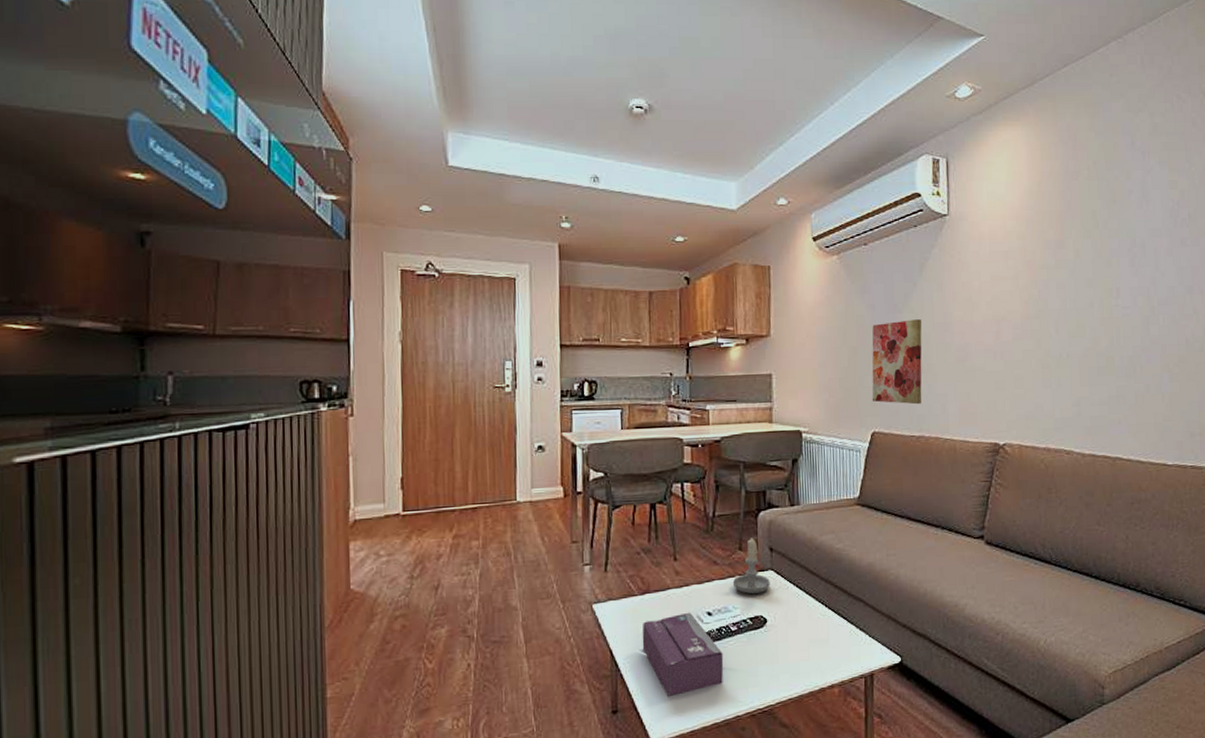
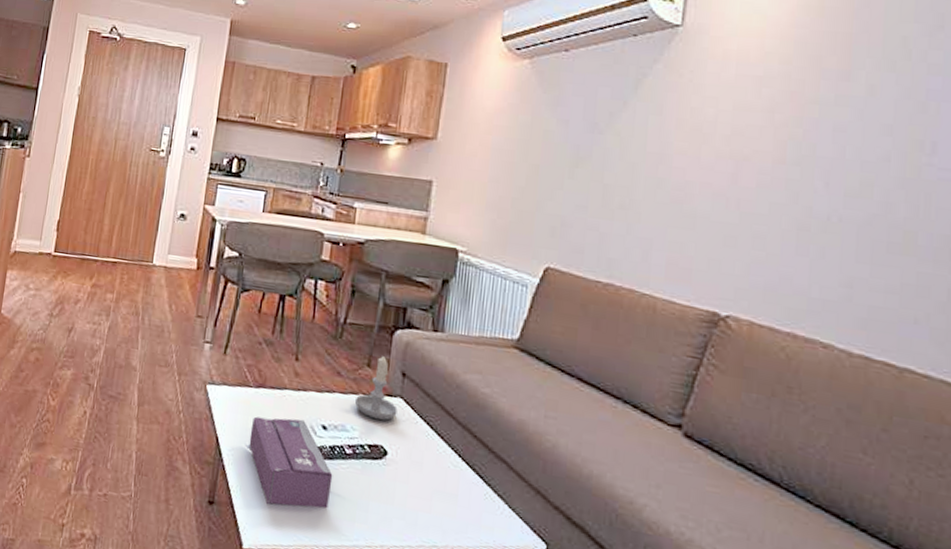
wall art: present [872,319,922,405] -> none [550,143,628,246]

